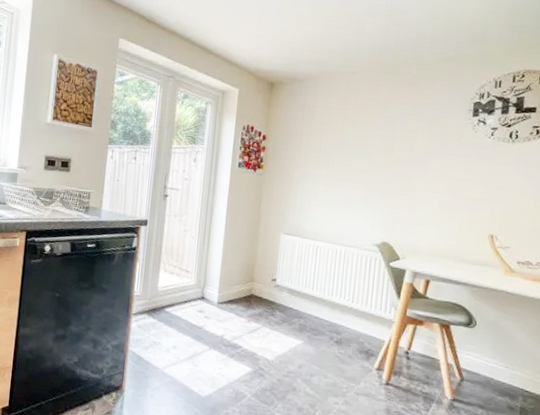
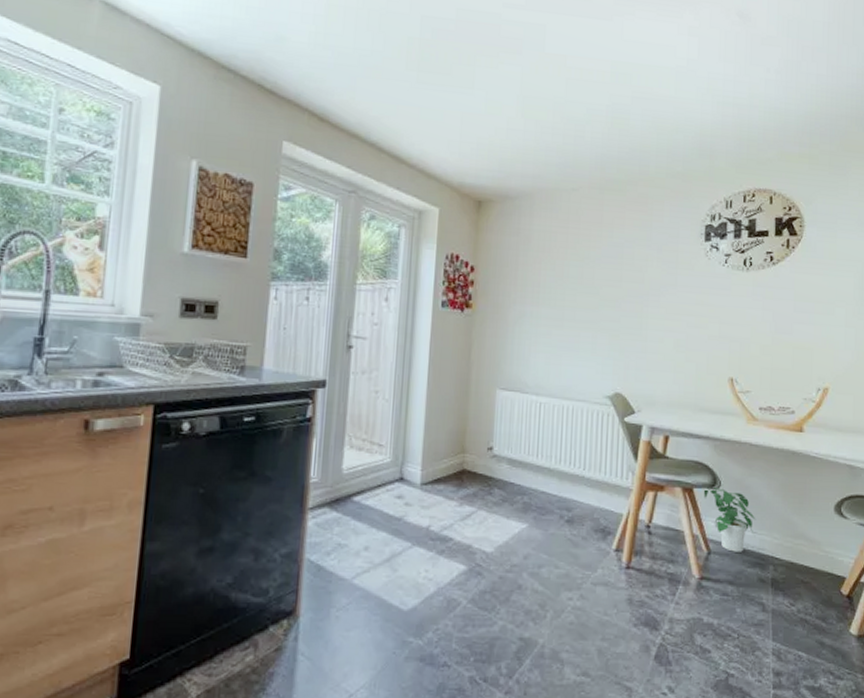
potted plant: none [460,325,509,383] -> present [704,487,756,552]

